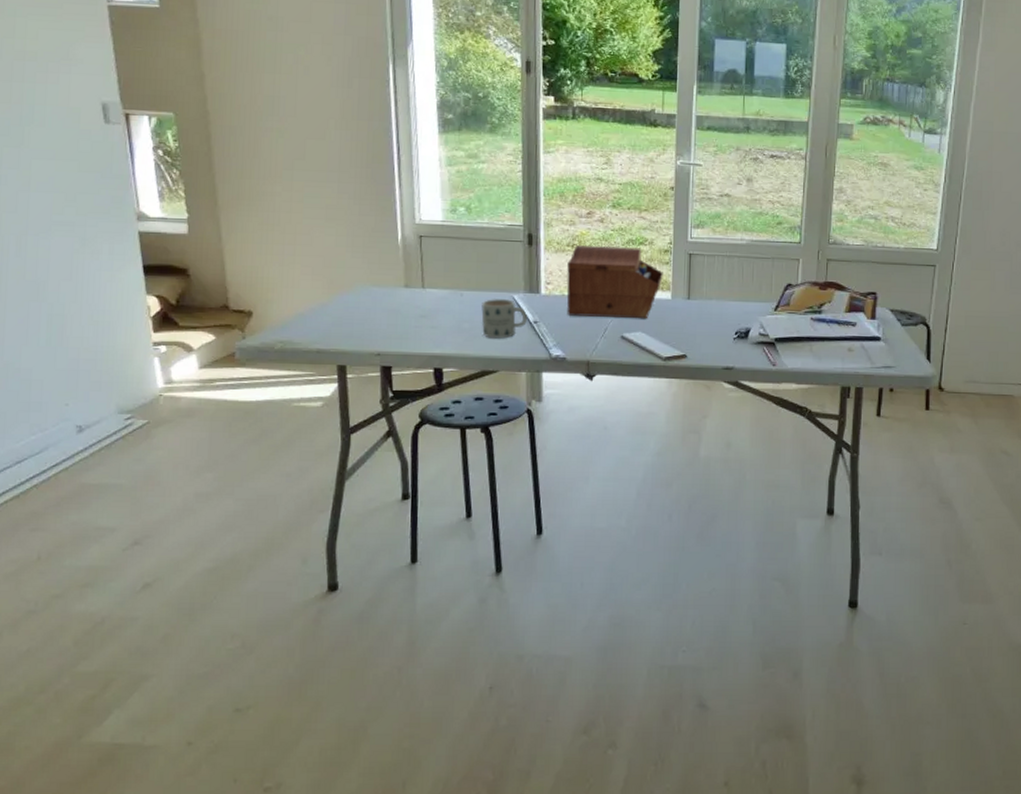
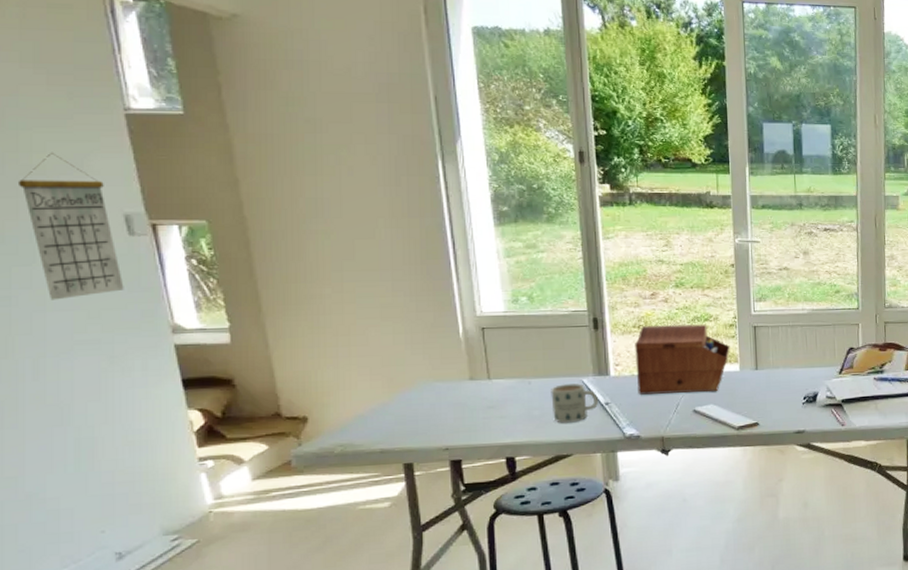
calendar: none [13,39,98,182] -> present [19,152,124,300]

